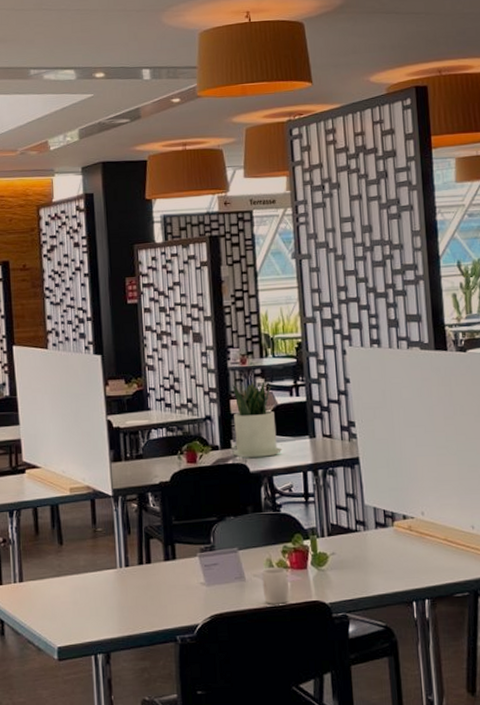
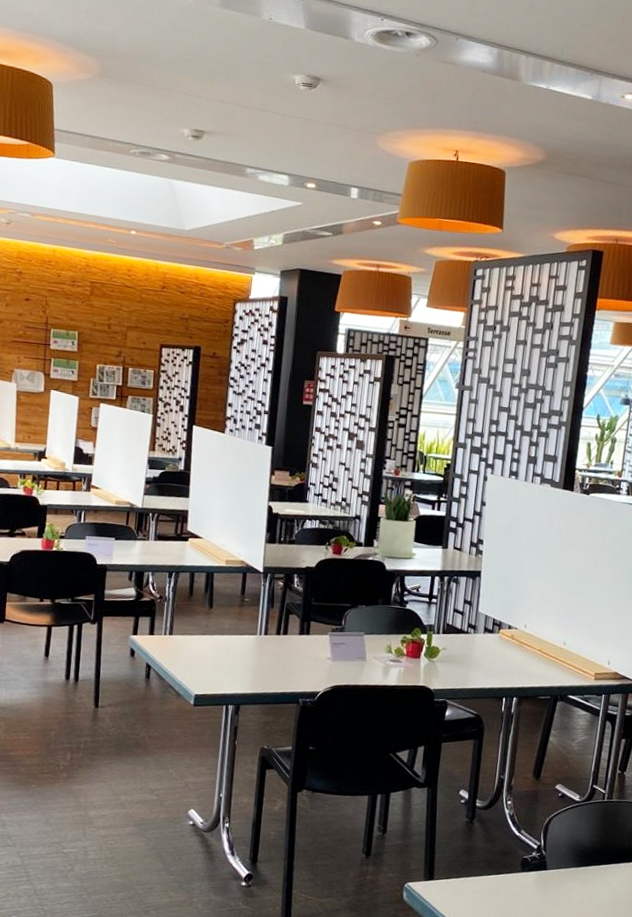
mug: present [261,568,289,604] -> none [379,653,403,685]

